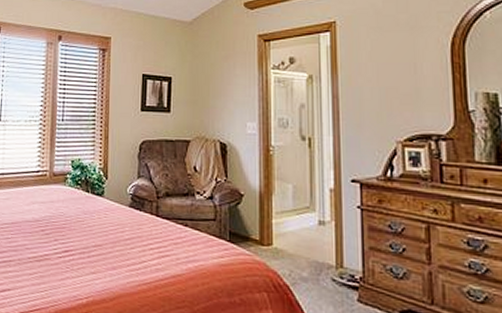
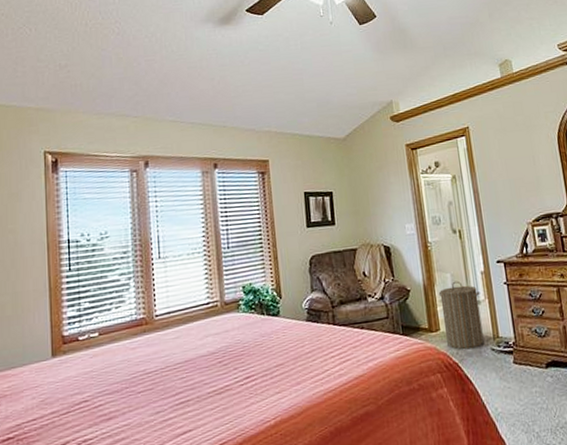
laundry hamper: none [276,194,326,274] -> present [438,280,484,350]

